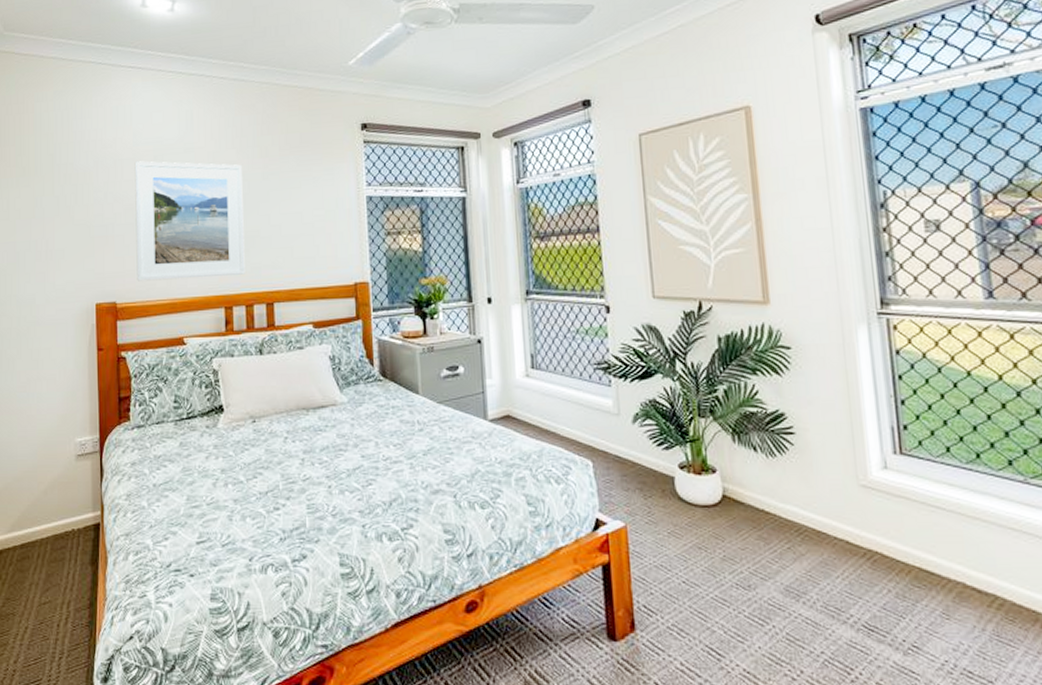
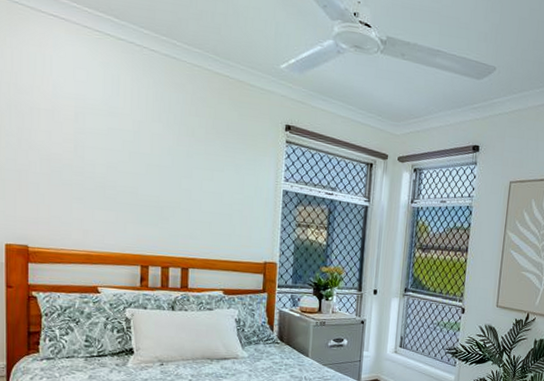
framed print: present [134,161,245,281] -> none [51,114,167,240]

